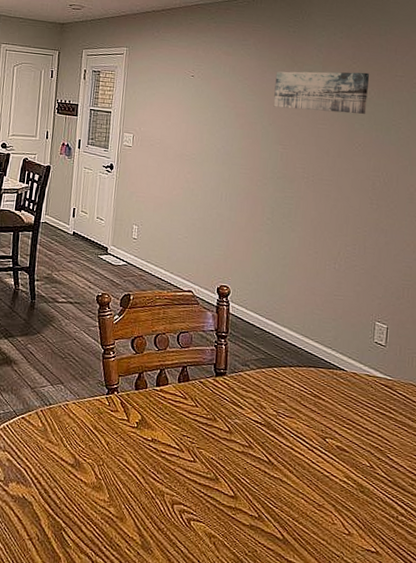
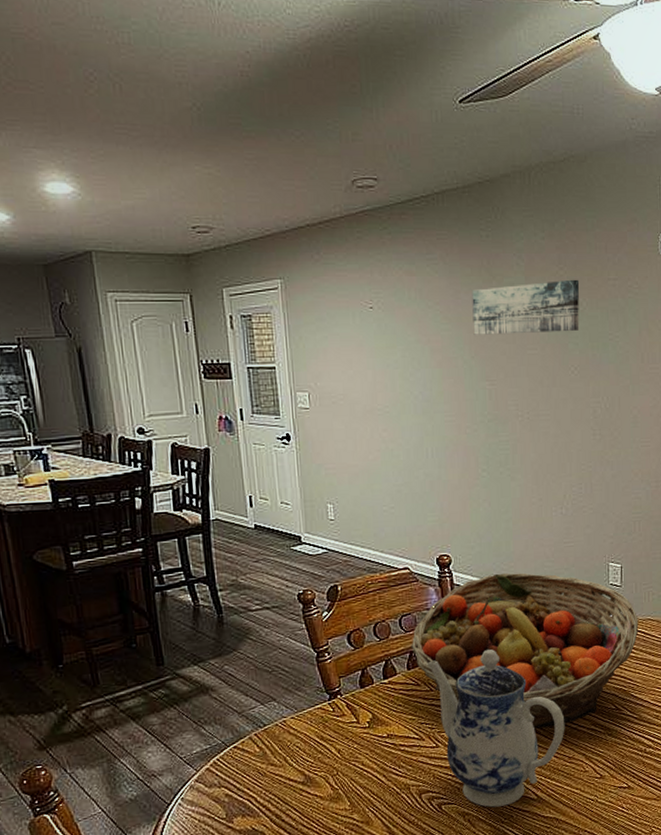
fruit basket: none [184,311,401,470] -> present [411,573,639,729]
teapot: none [196,378,318,539] -> present [426,649,565,808]

